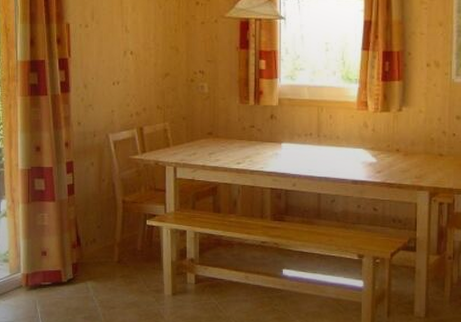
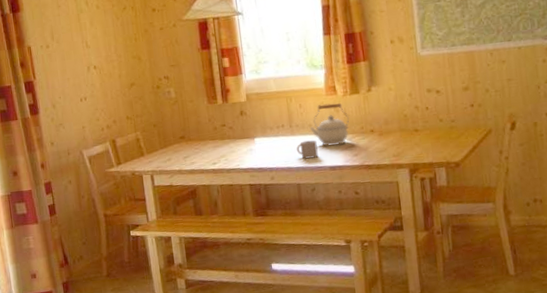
mug: none [322,152,342,170] -> present [297,140,318,159]
kettle: none [337,118,377,161] -> present [309,102,350,147]

